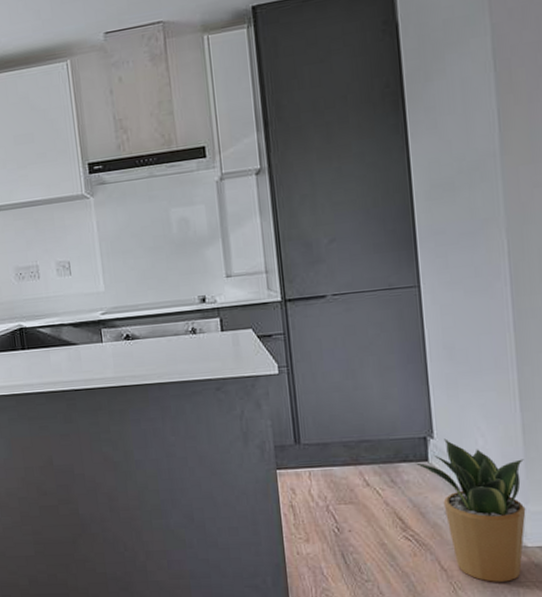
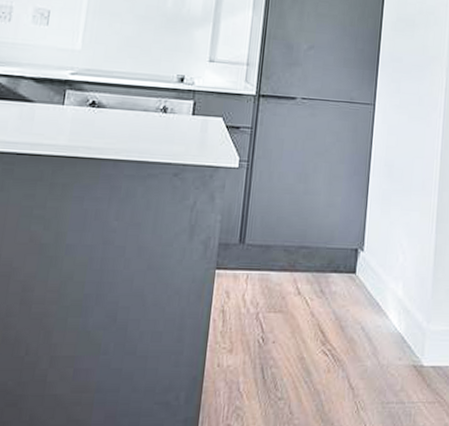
potted plant: present [414,438,526,582] -> none [343,252,432,402]

